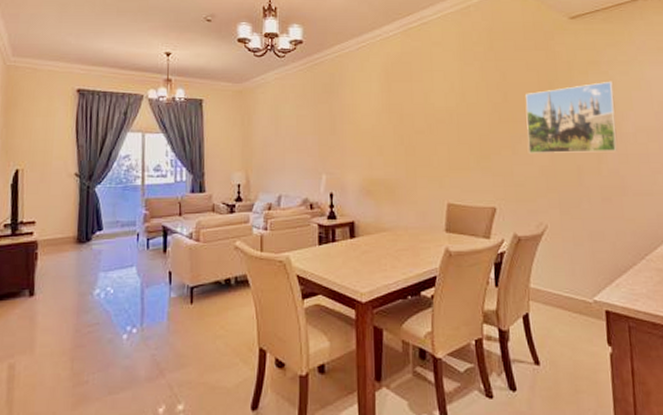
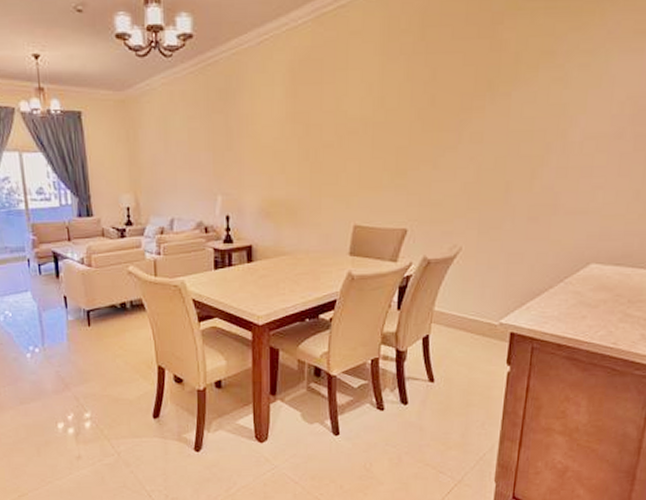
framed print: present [525,81,618,153] -> none [452,76,567,168]

